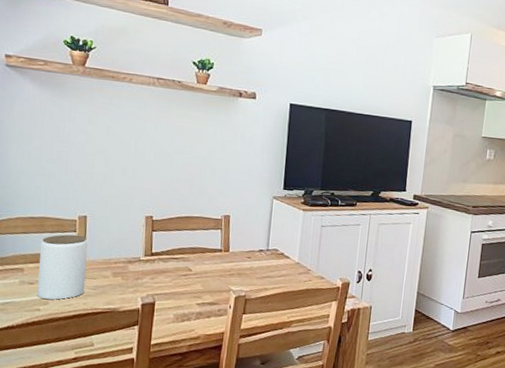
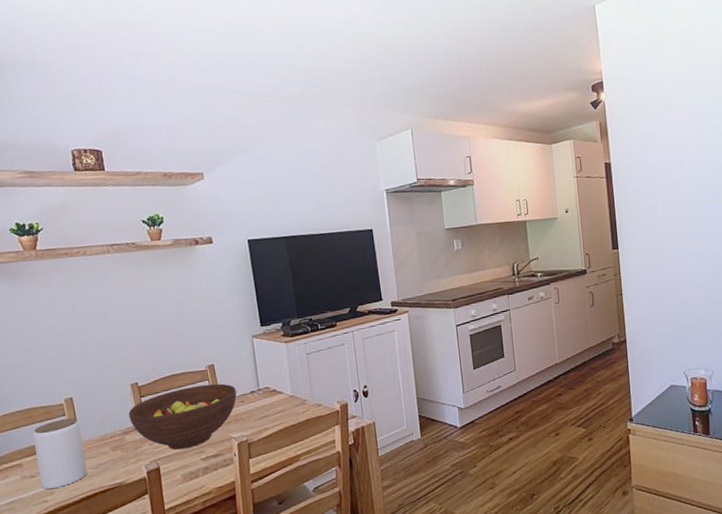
fruit bowl: none [137,231,246,291] -> present [128,383,237,450]

